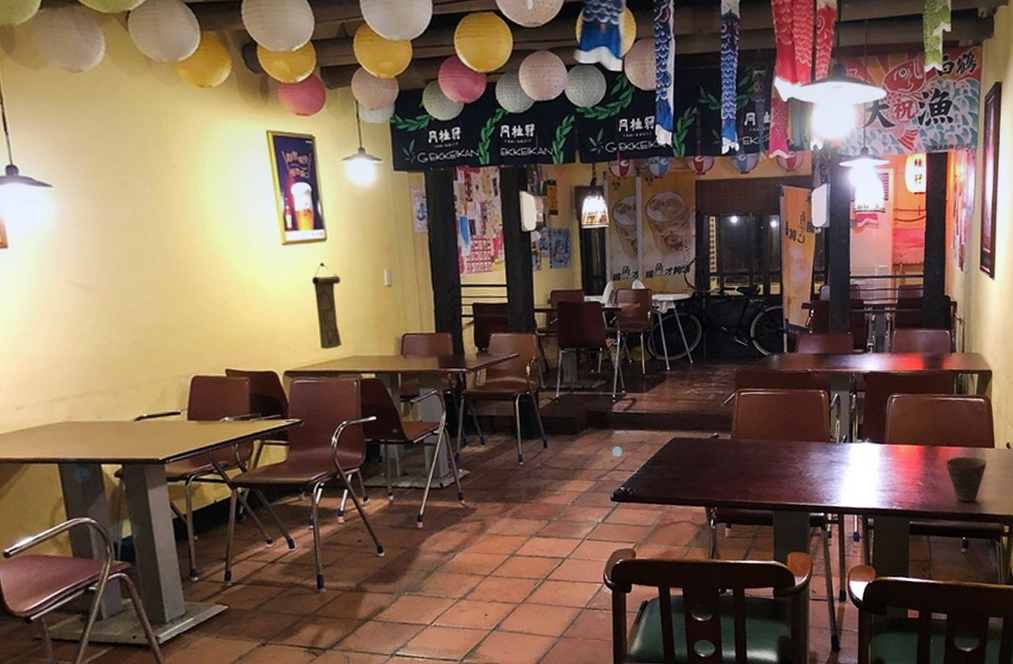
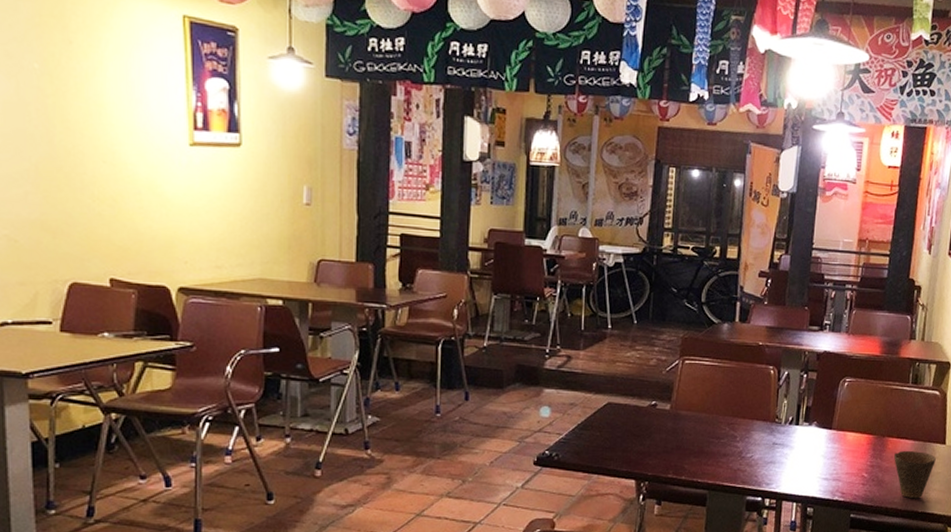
wall scroll: present [312,263,341,349] -> none [220,170,254,268]

